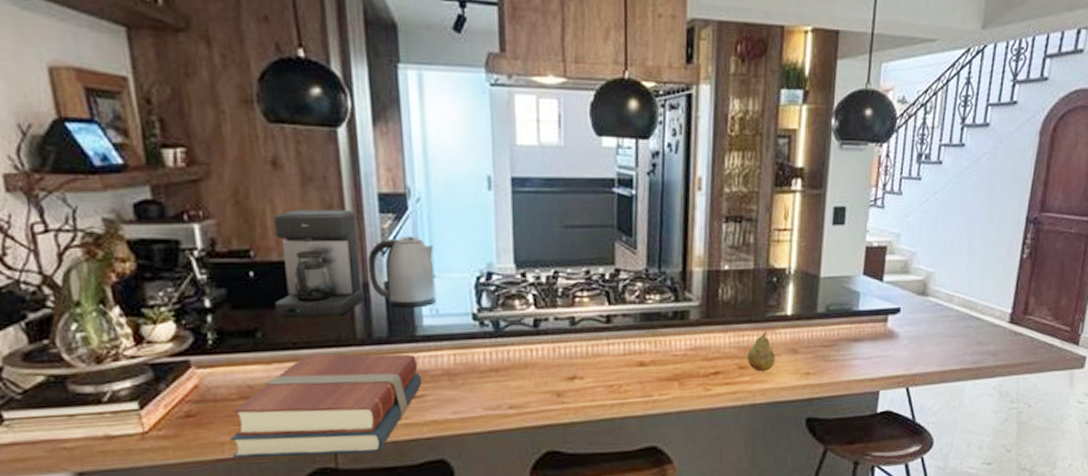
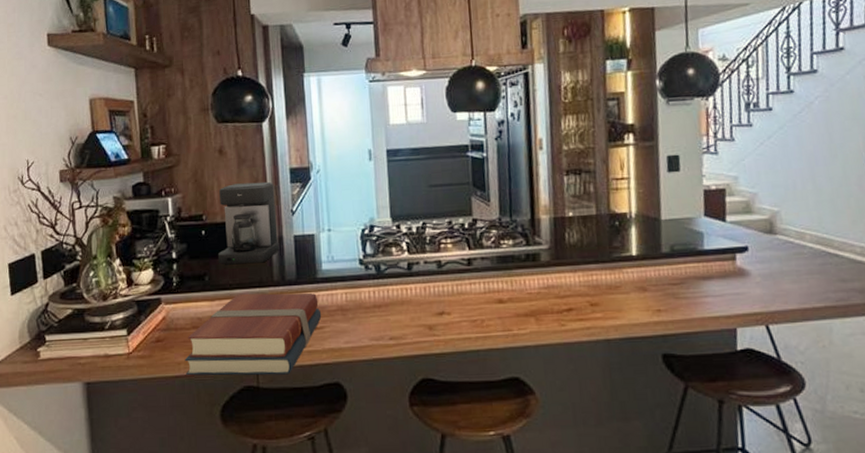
kettle: present [367,236,436,309] -> none [282,199,332,257]
fruit: present [747,332,776,372] -> none [597,272,626,309]

